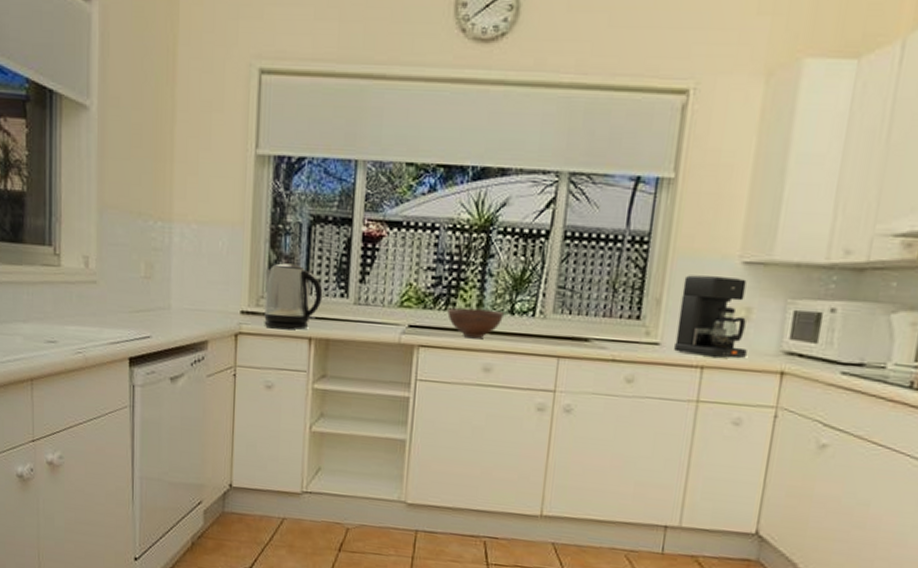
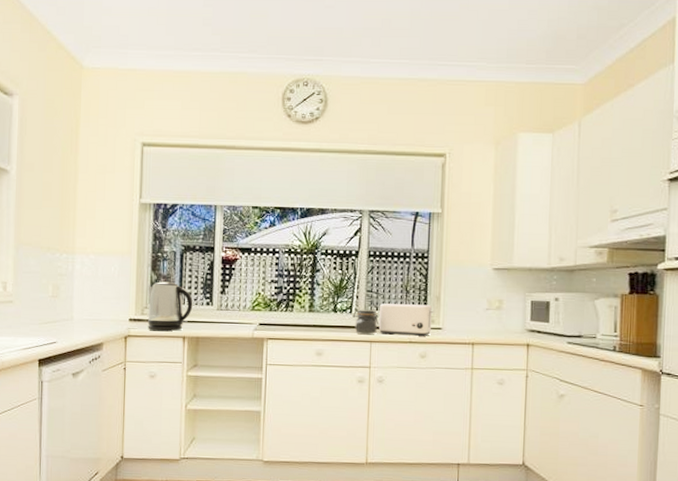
bowl: present [447,307,504,338] -> none [288,309,329,331]
jar: none [535,311,572,348] -> present [352,309,379,335]
toaster: none [571,305,651,353] -> present [378,303,434,336]
coffee maker: present [674,275,747,359] -> none [452,279,502,337]

